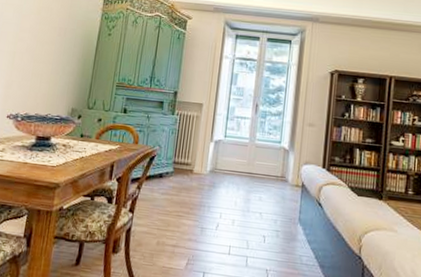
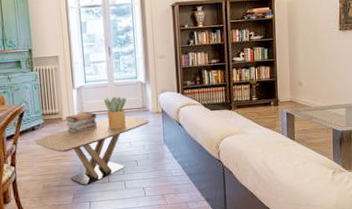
coffee table: none [159,180,287,252] -> present [34,116,150,185]
book stack: none [196,168,231,191] -> present [65,112,97,134]
potted plant: none [240,158,265,196] -> present [103,97,126,129]

